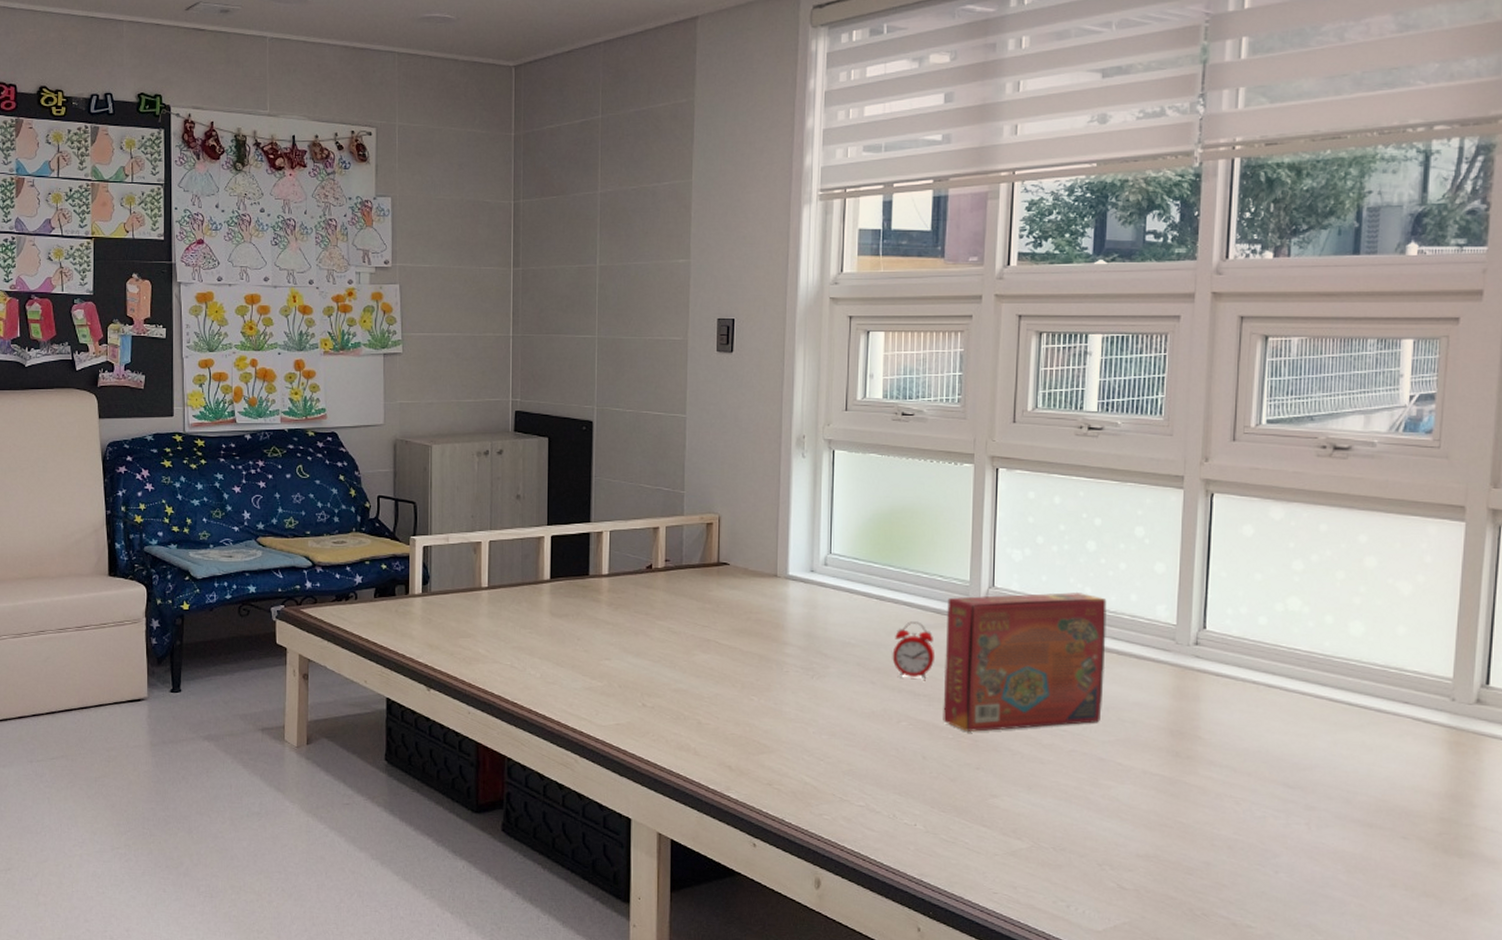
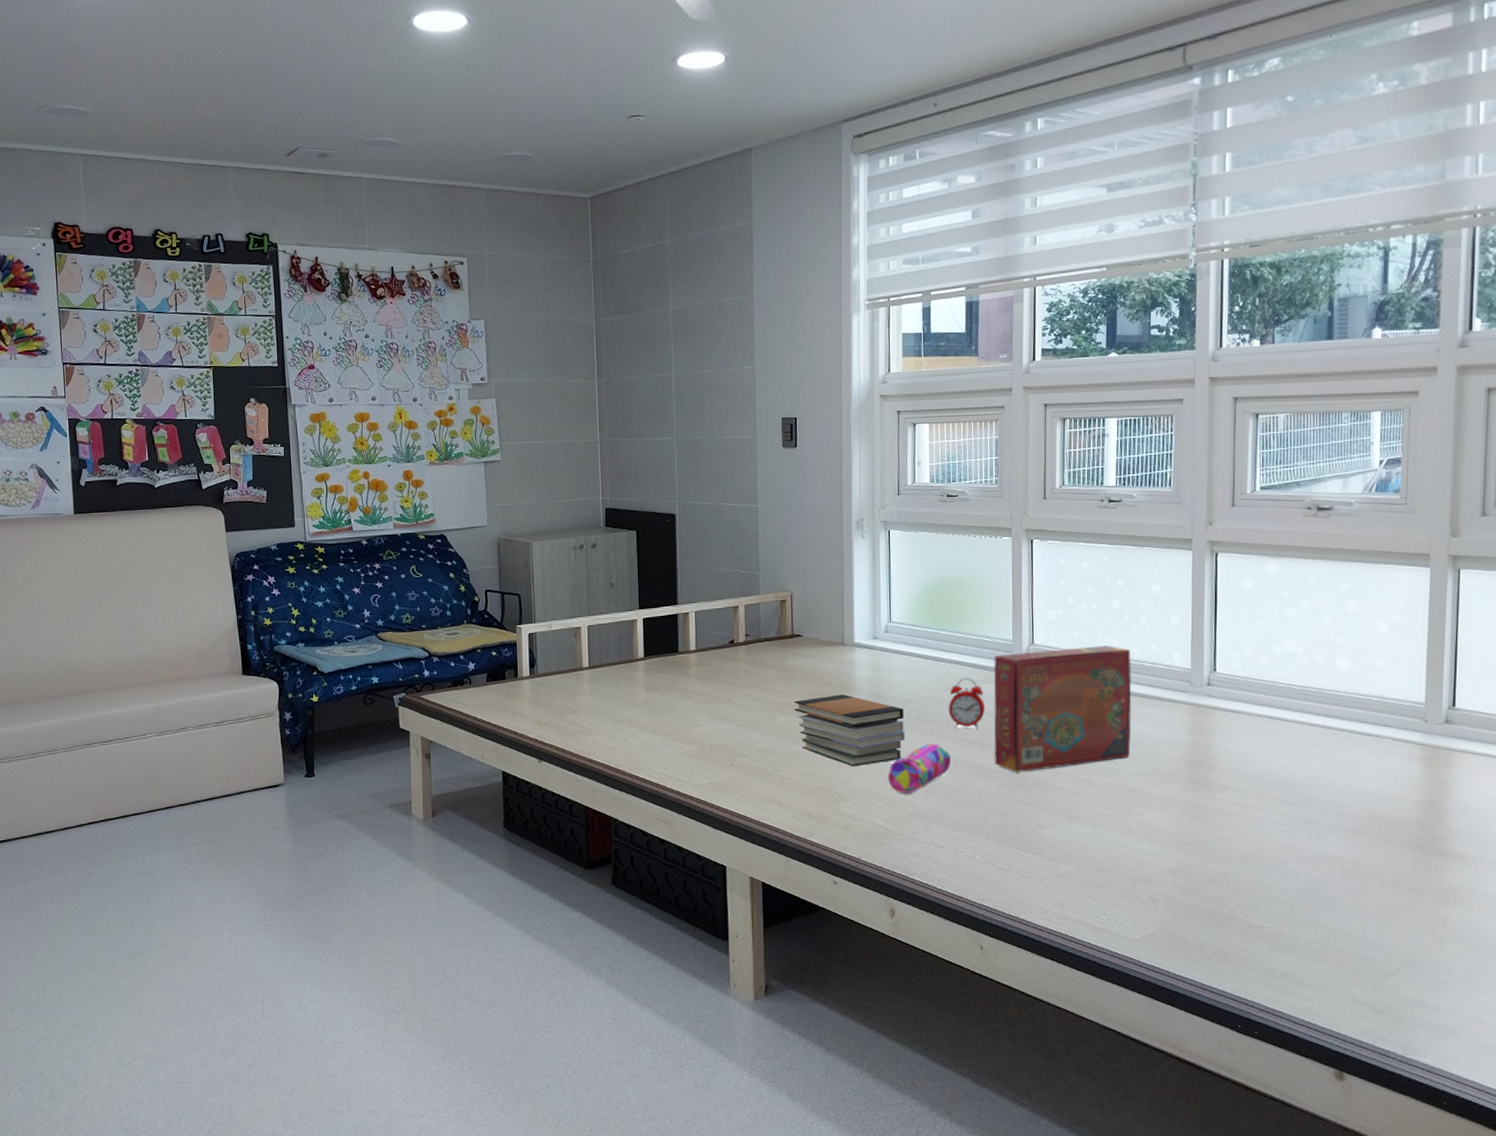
book stack: none [717,632,842,715] -> present [794,694,905,767]
pencil case: none [819,693,893,750] -> present [888,743,951,794]

